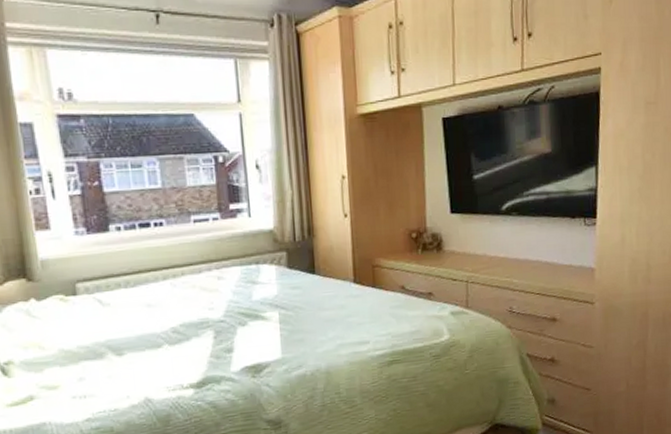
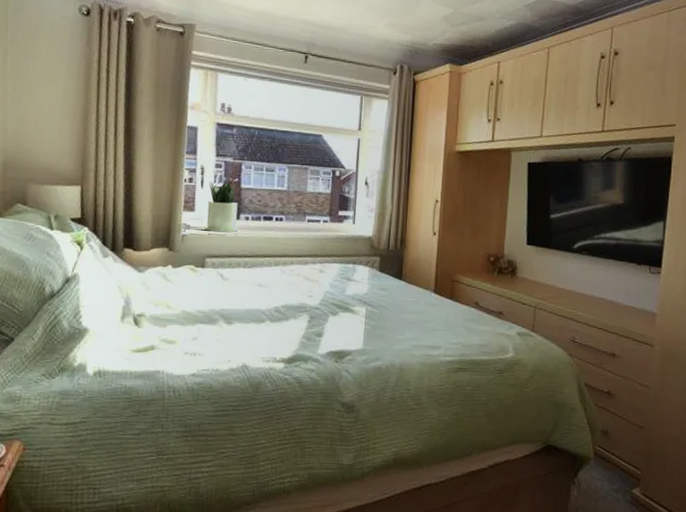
planter: none [62,186,111,251] -> present [203,181,239,233]

